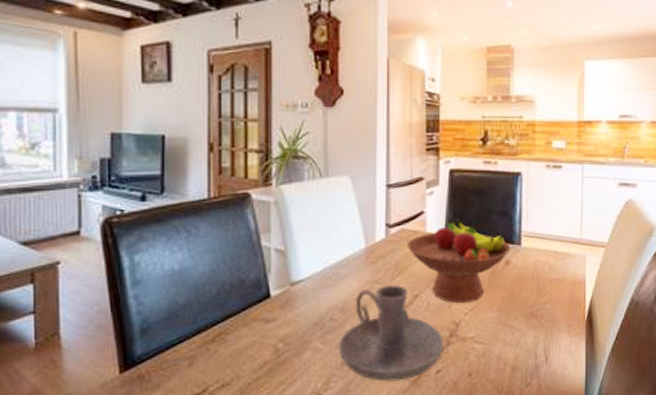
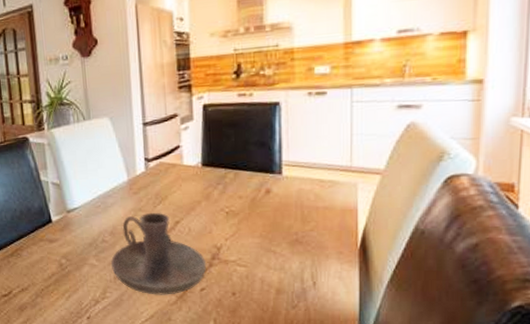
fruit bowl: present [407,217,511,304] -> none [165,150,271,230]

